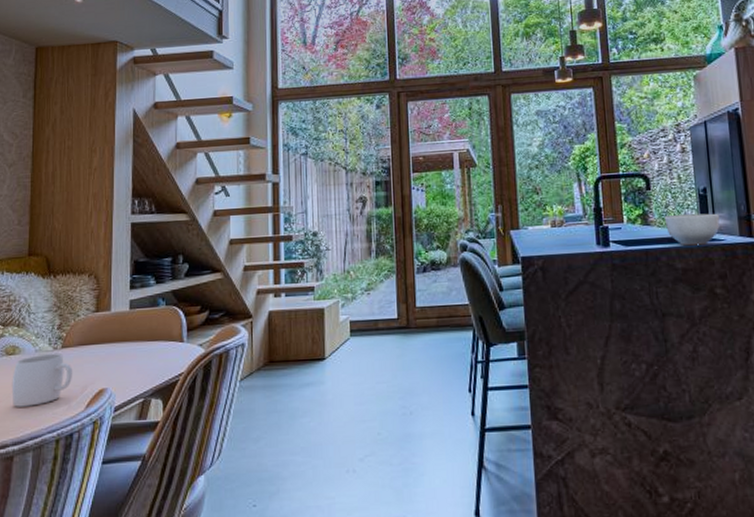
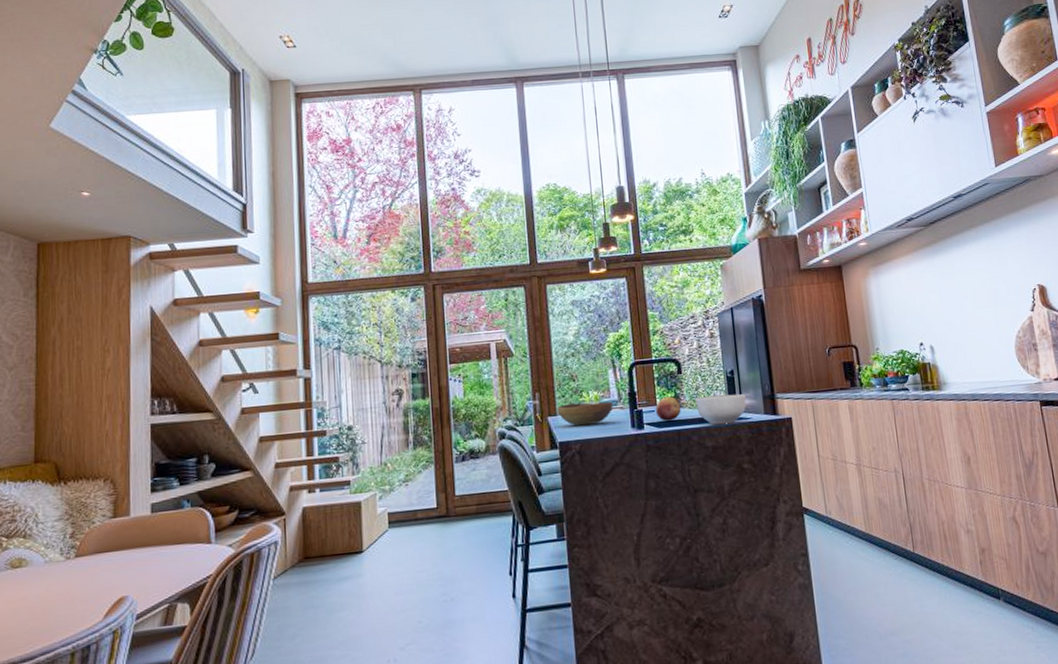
mug: present [11,353,73,407] -> none [18,562,89,623]
bowl: none [520,216,578,241] -> present [557,401,613,426]
fruit: none [622,213,650,240] -> present [656,396,681,421]

